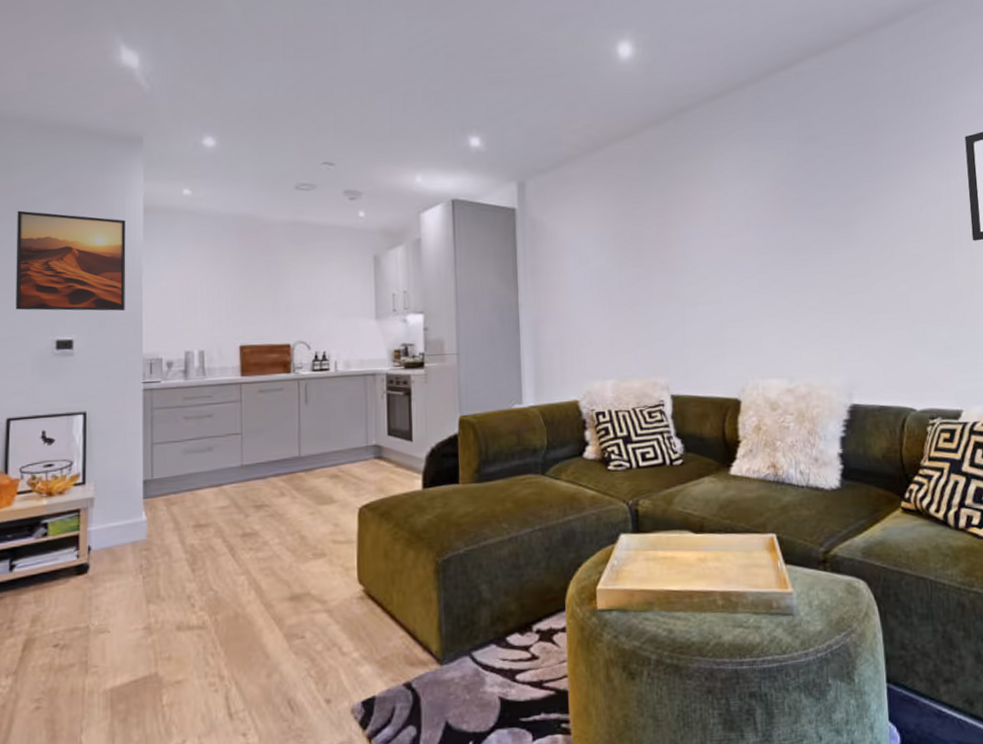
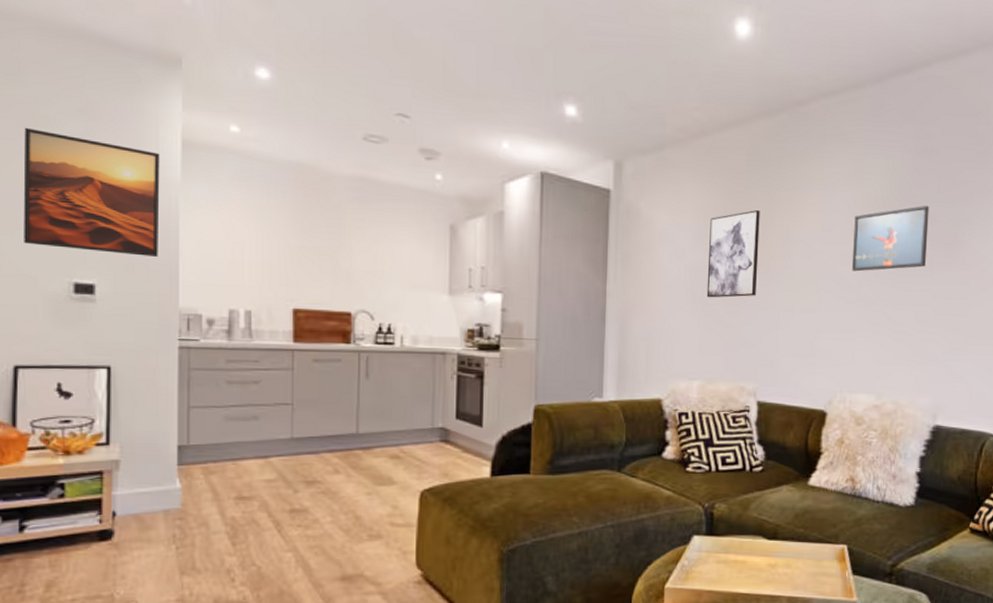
wall art: none [610,212,660,299] -> present [706,209,760,298]
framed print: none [748,190,823,261] -> present [851,205,929,272]

